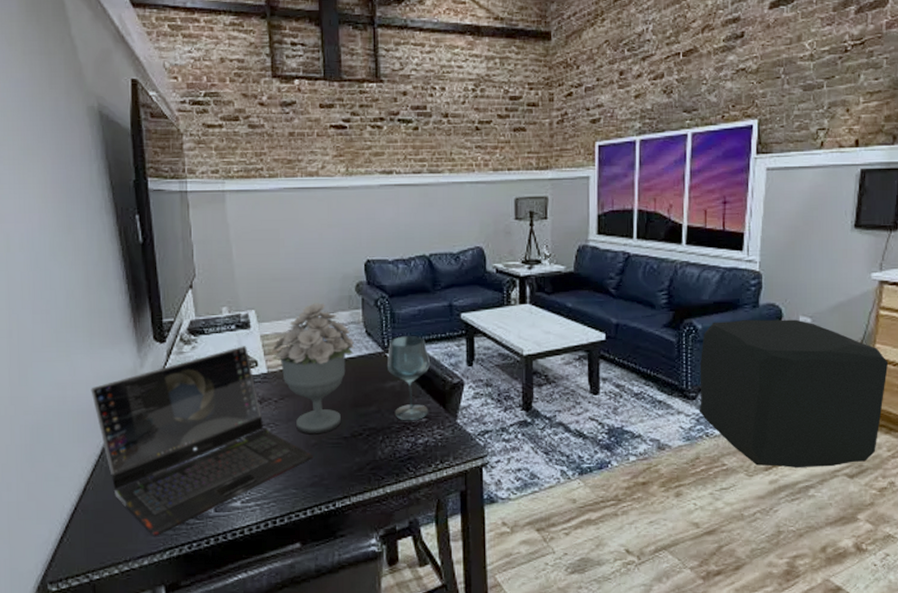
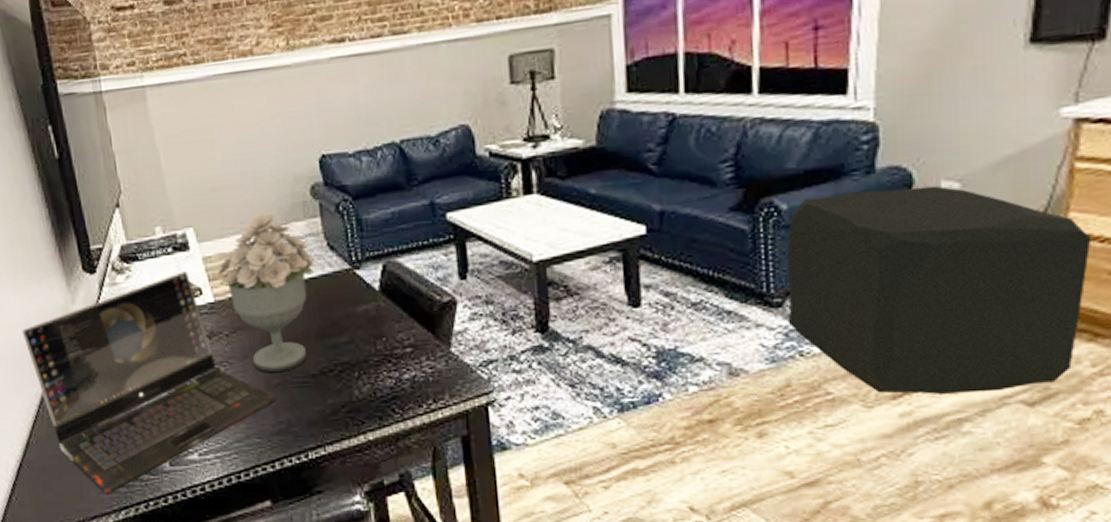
wine glass: present [386,336,431,421] -> none [356,246,413,352]

